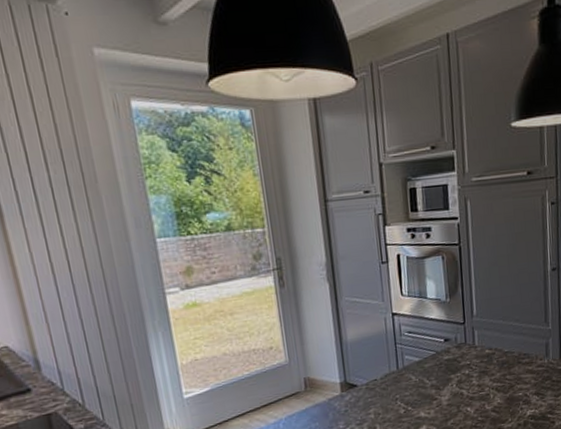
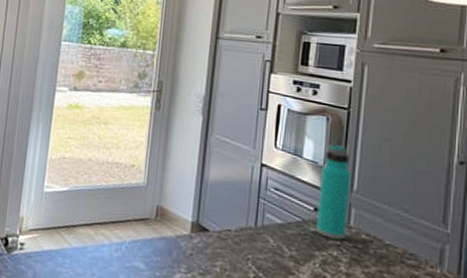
water bottle: none [445,278,474,362] -> present [316,144,353,241]

